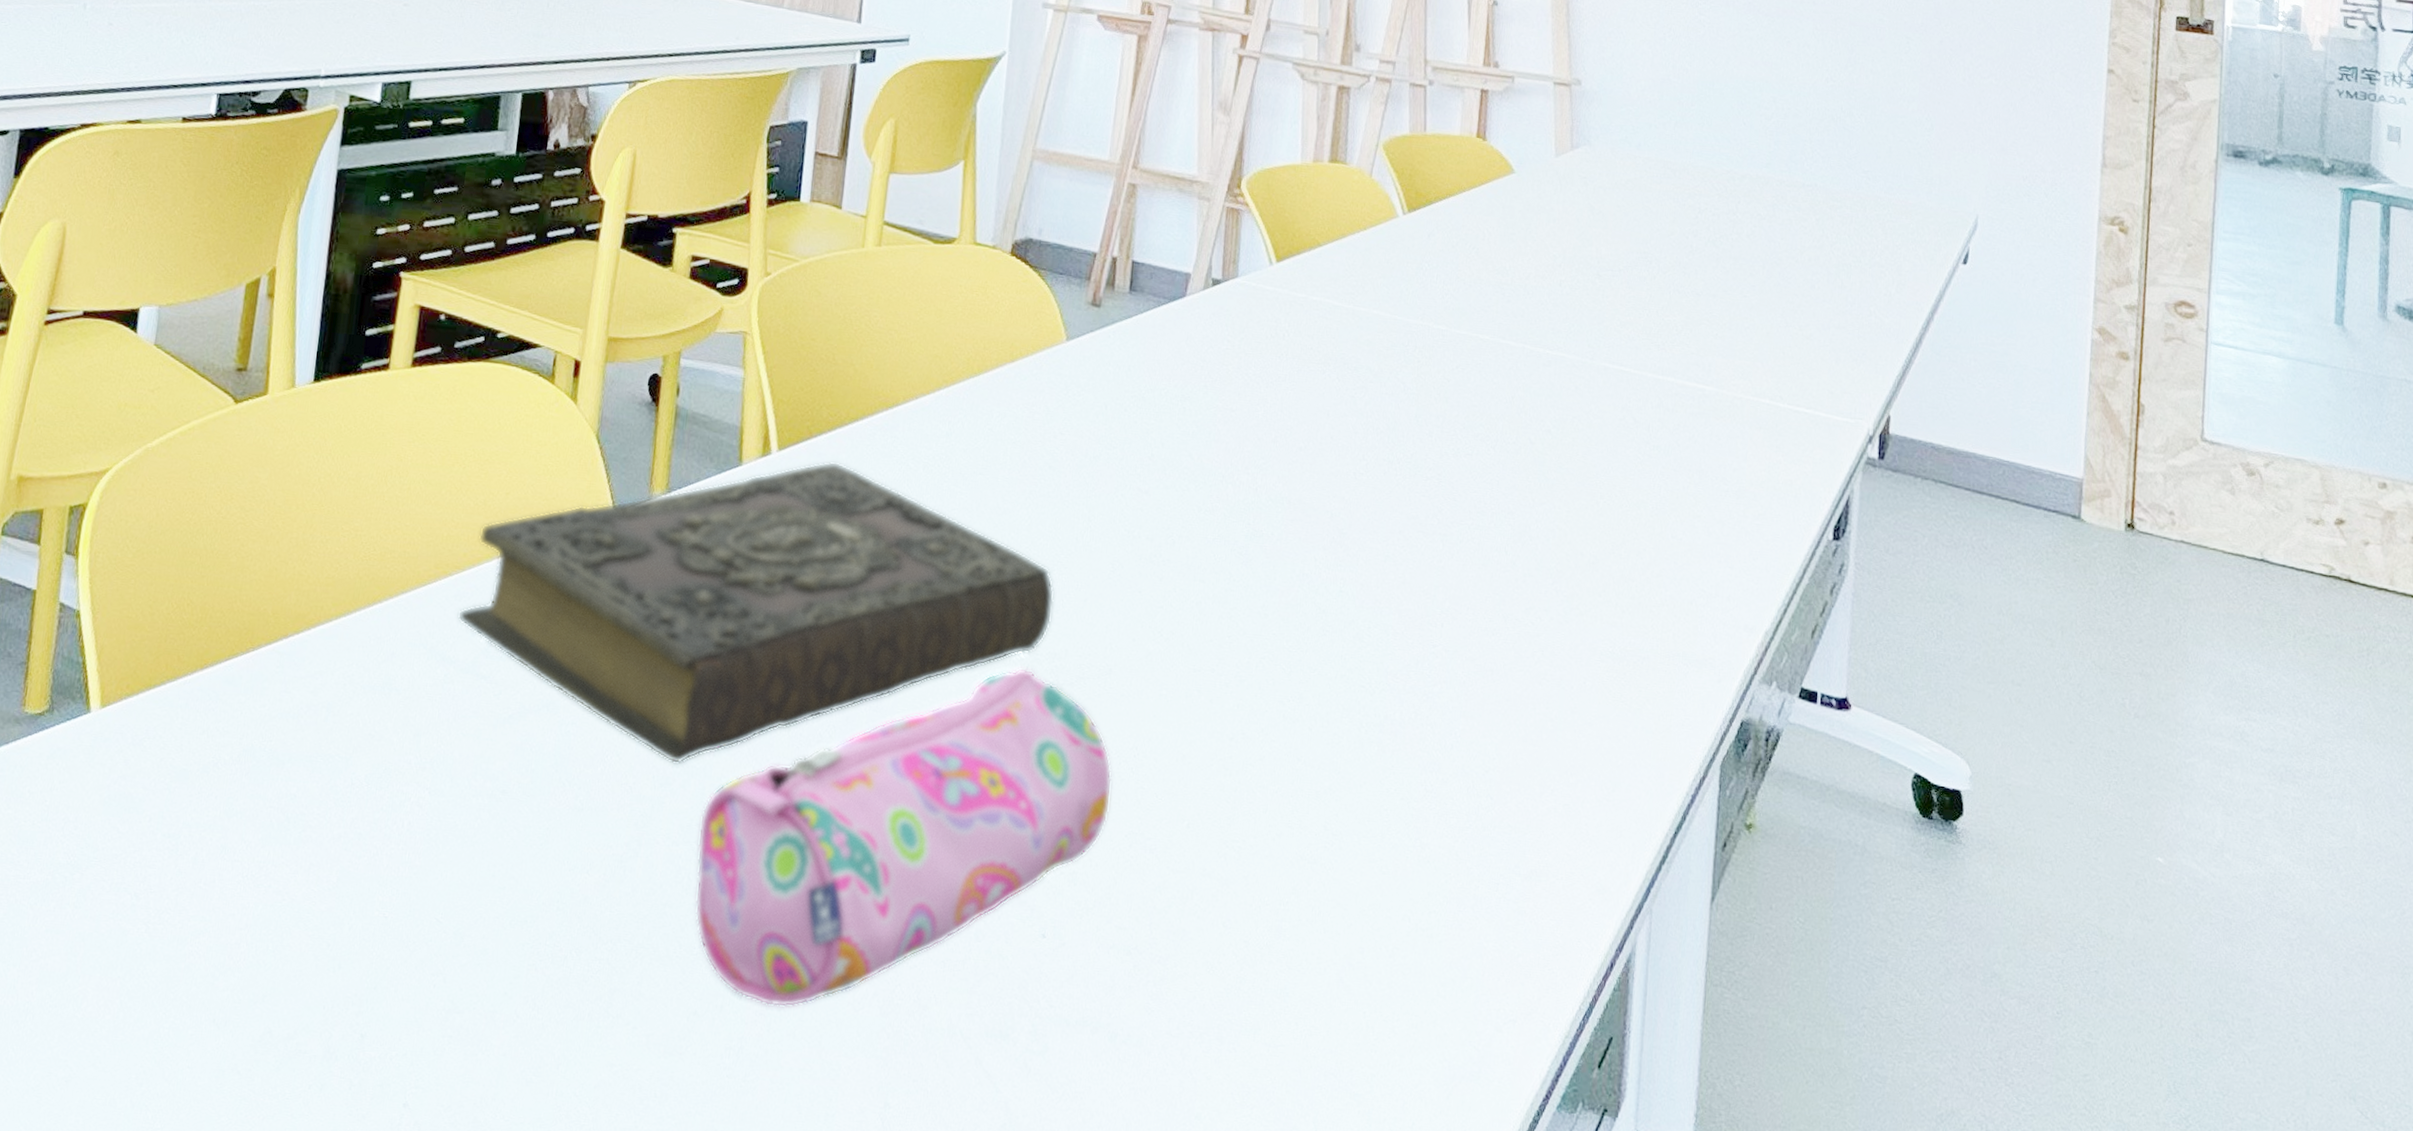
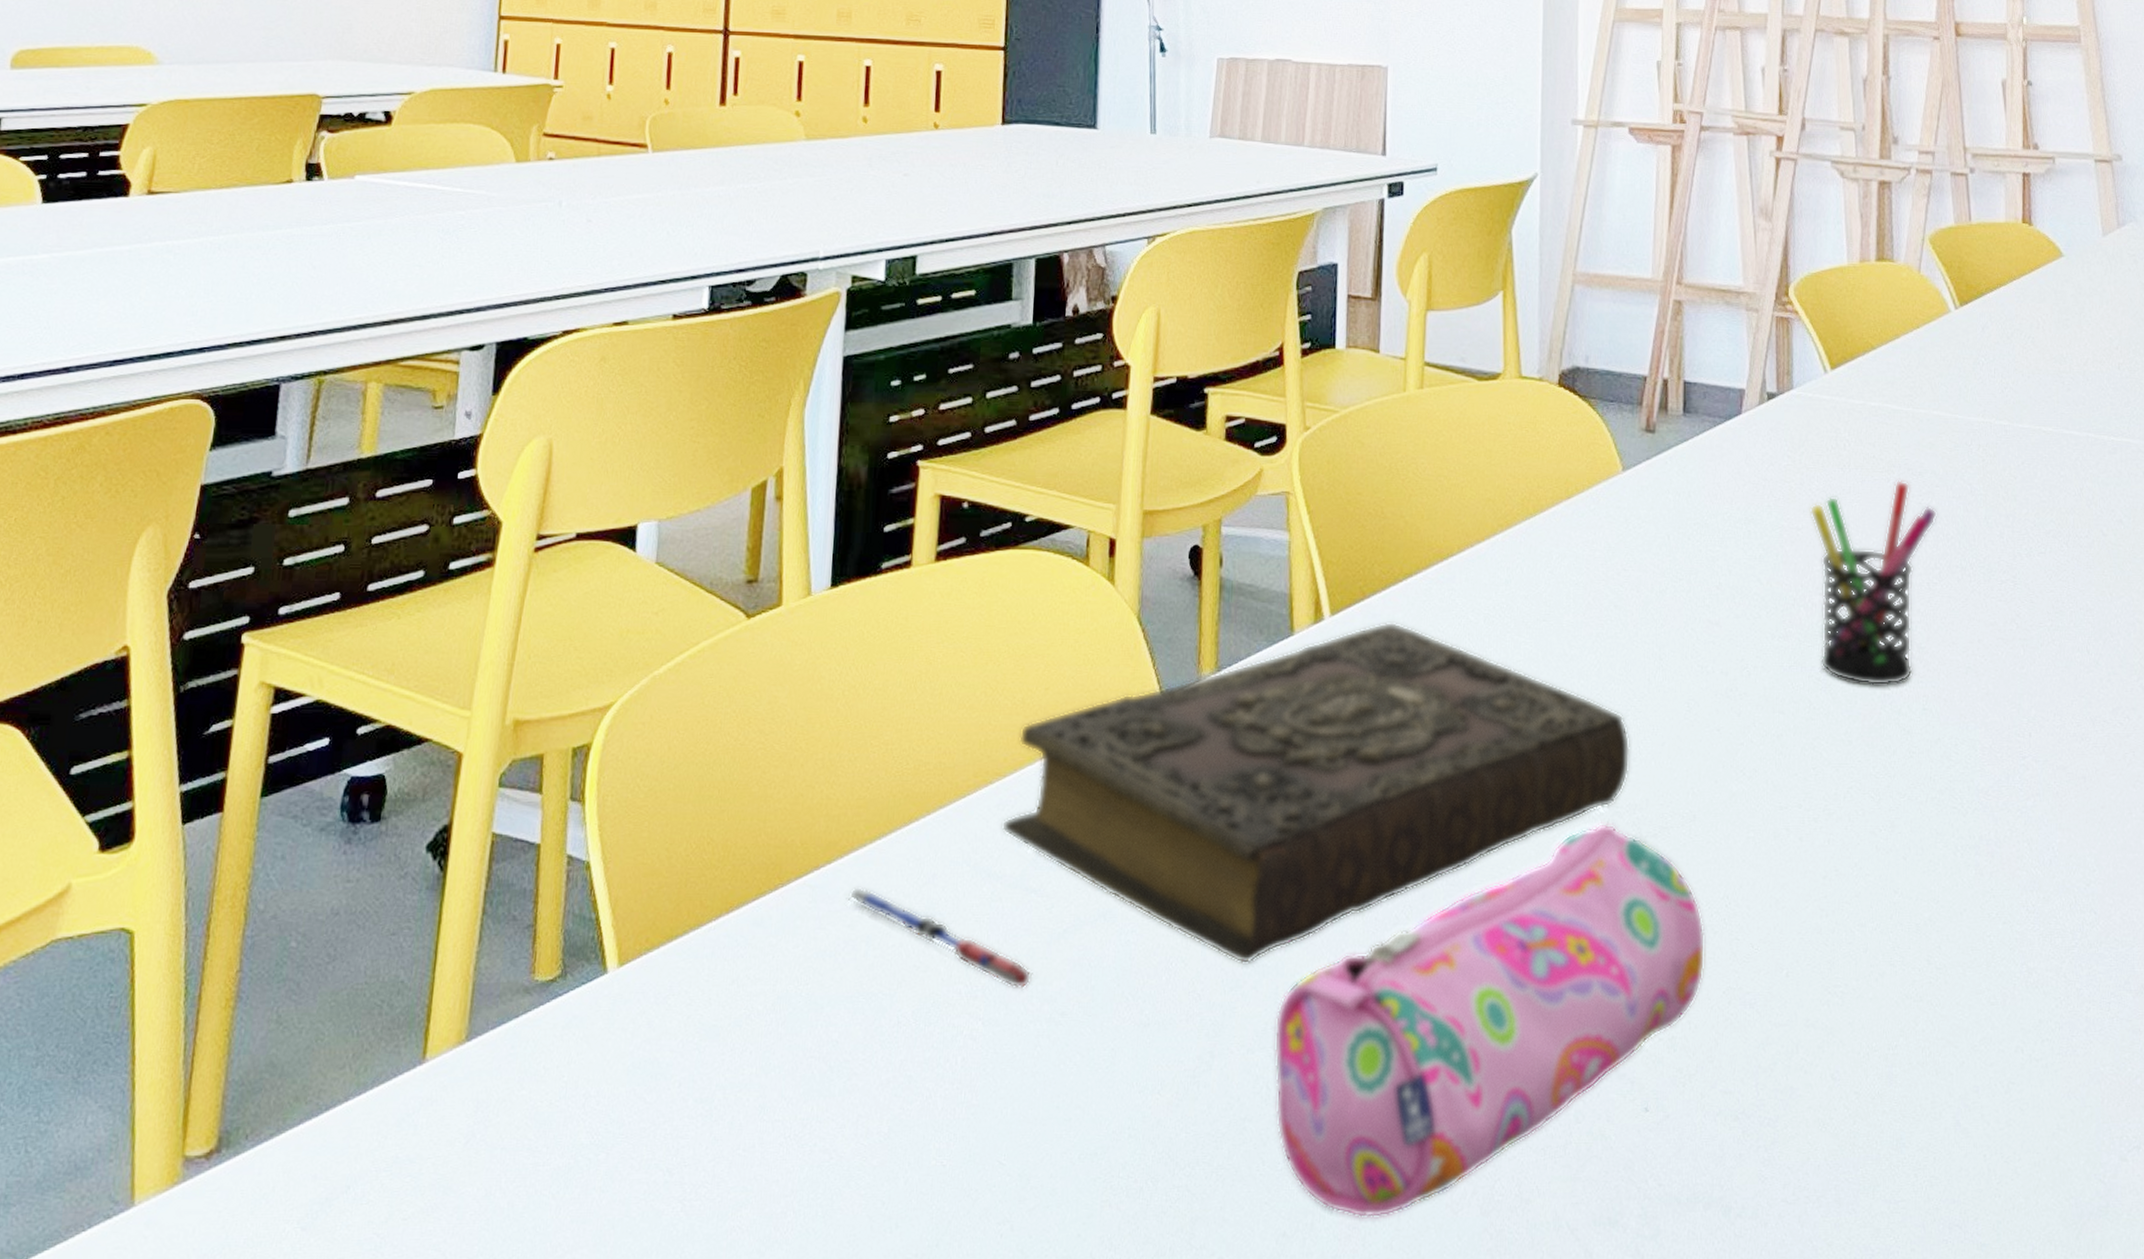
pen: none [310,657,478,765] -> present [846,886,1033,988]
pen holder: none [1243,373,1370,566] -> present [1809,480,1938,686]

